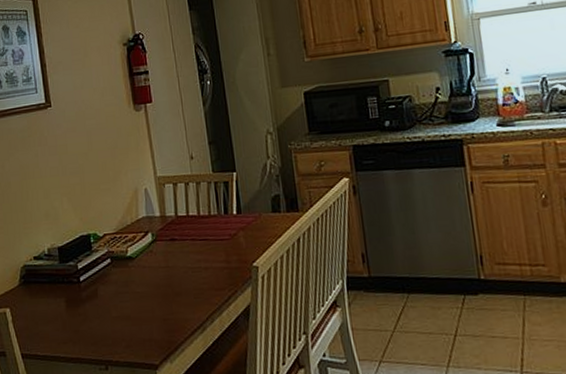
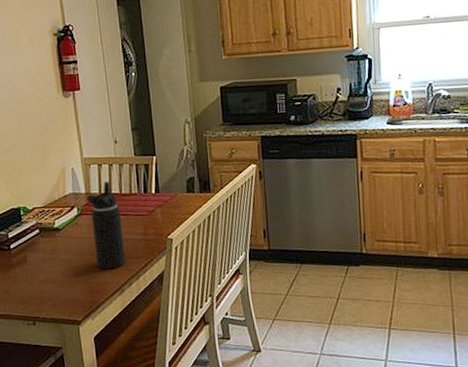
water bottle: none [161,202,207,304] -> present [86,182,126,270]

